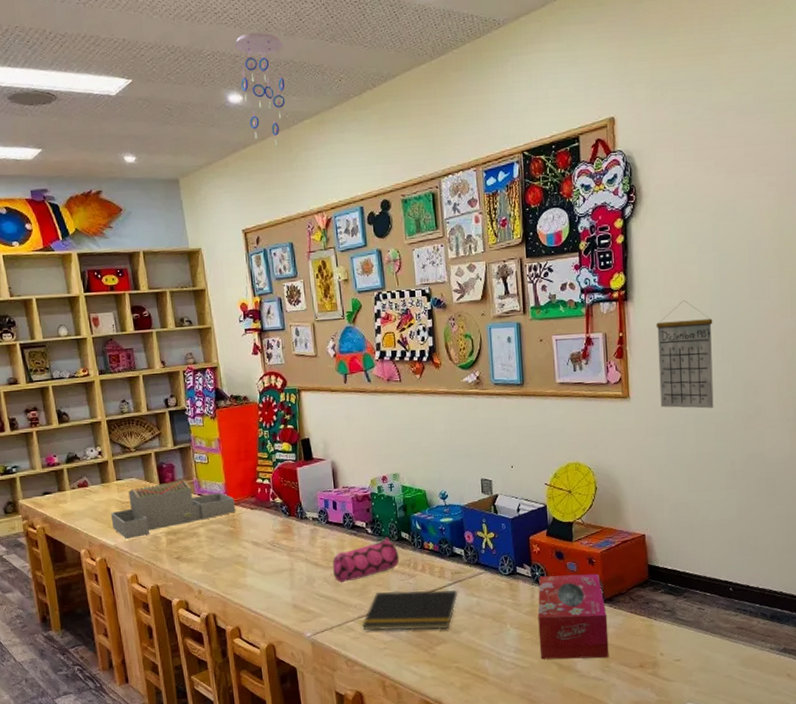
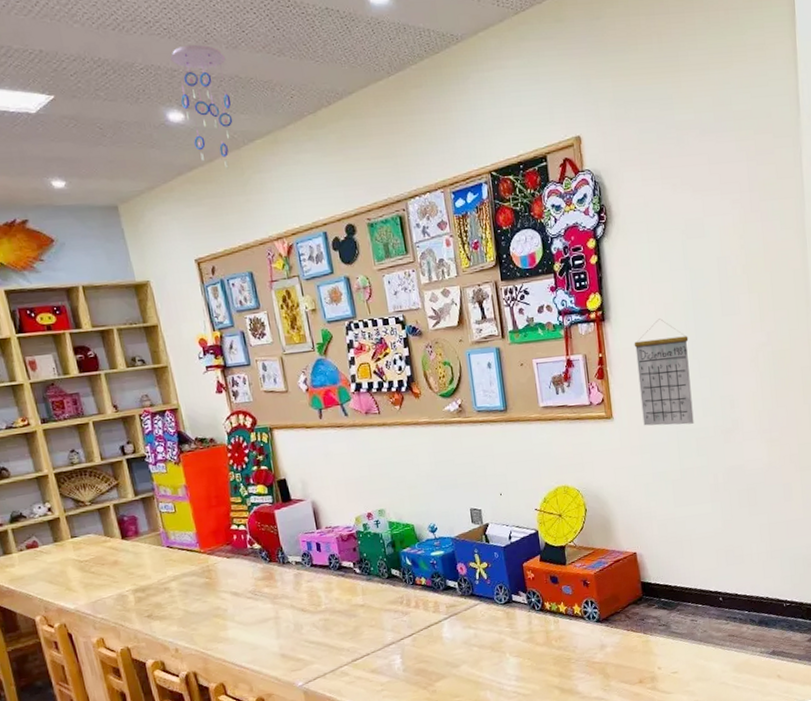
architectural model: present [110,480,236,539] -> none [67,532,211,601]
pencil case: present [333,537,400,583] -> none [320,575,392,627]
notepad: present [362,590,458,631] -> none [356,624,455,673]
tissue box: present [537,573,609,660] -> none [535,595,609,685]

